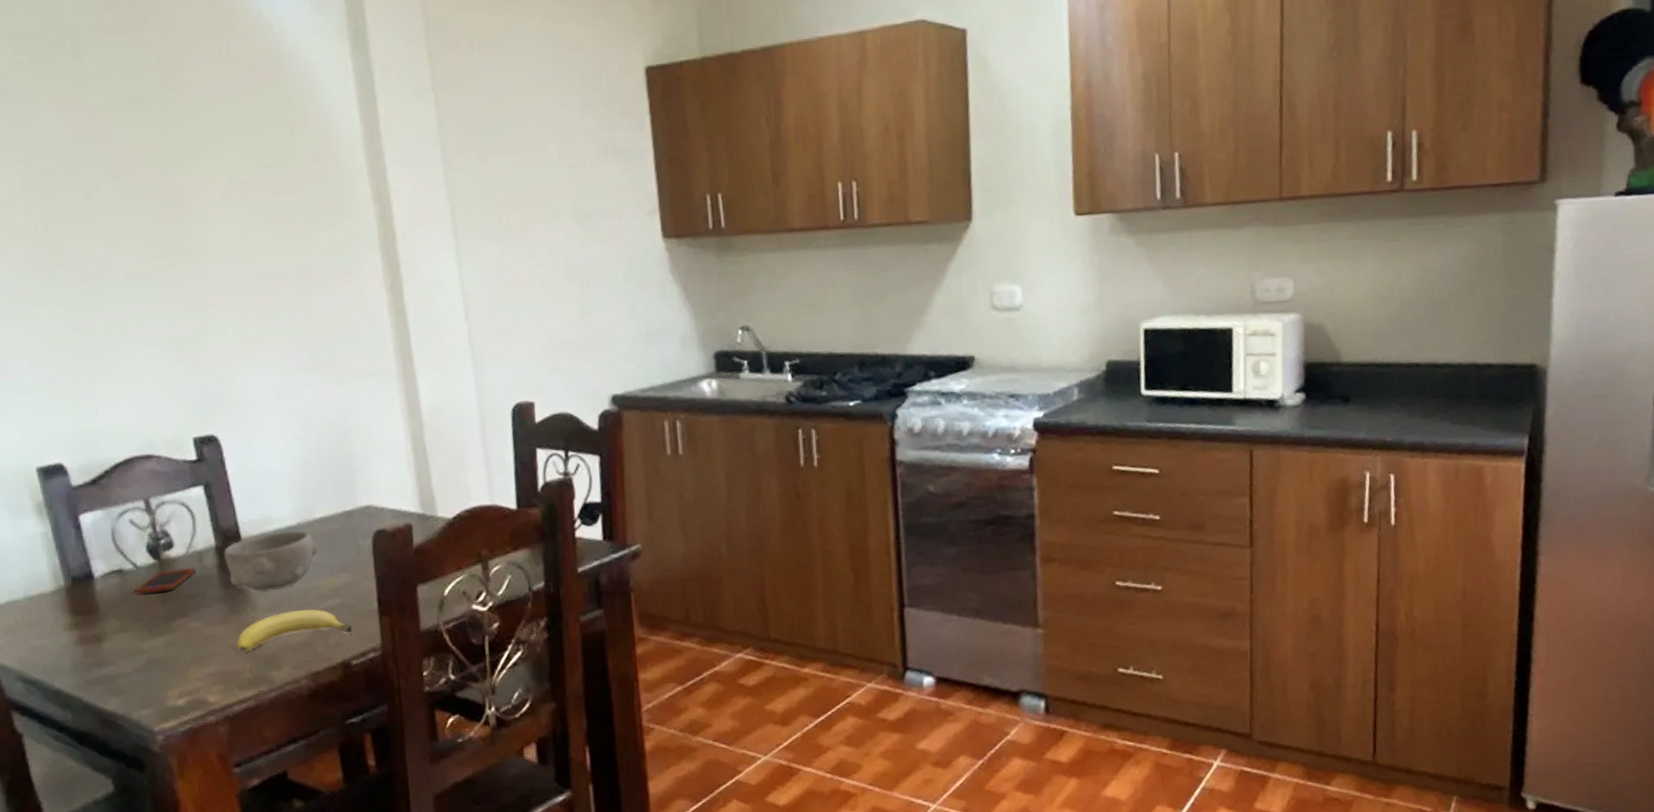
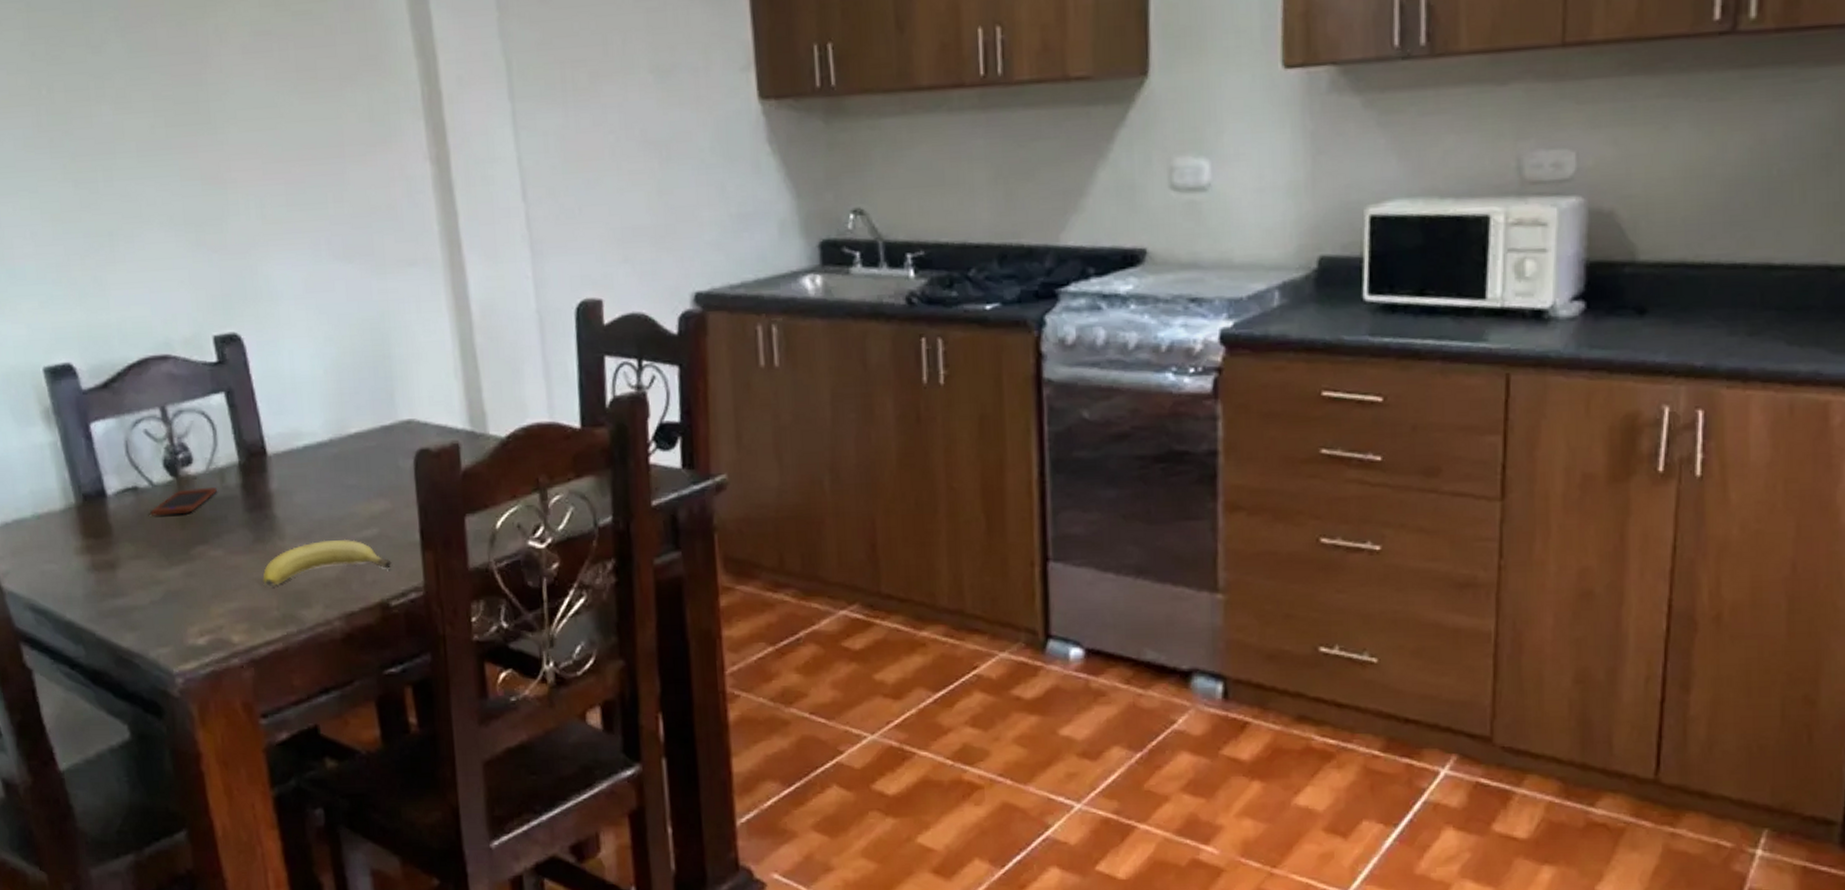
bowl: present [223,531,319,592] -> none [247,447,354,517]

